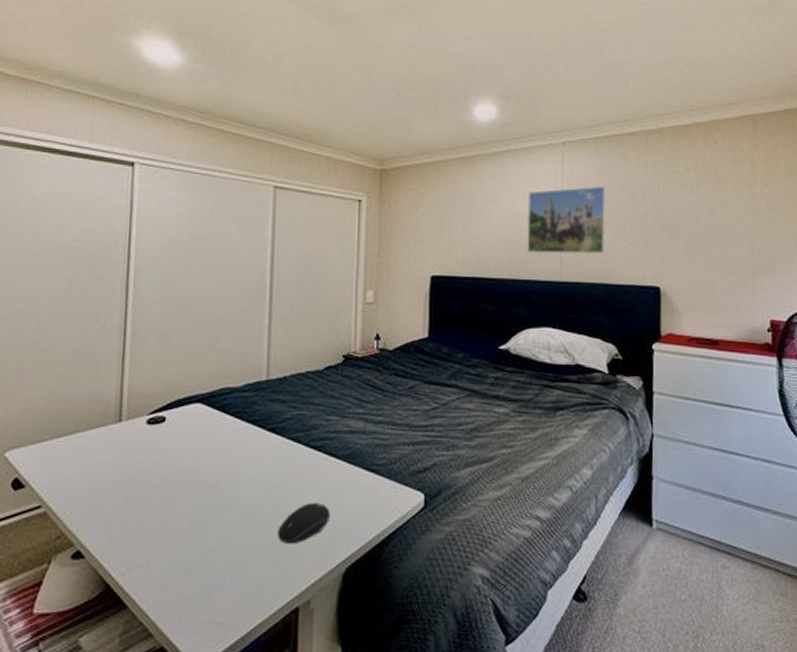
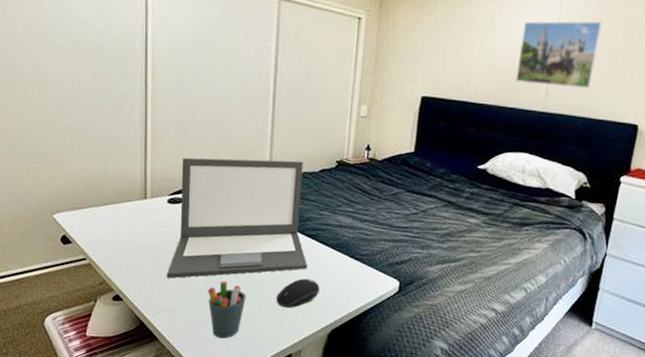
laptop: none [141,359,314,521] -> present [166,157,307,279]
pen holder: none [193,517,241,596] -> present [208,281,246,339]

